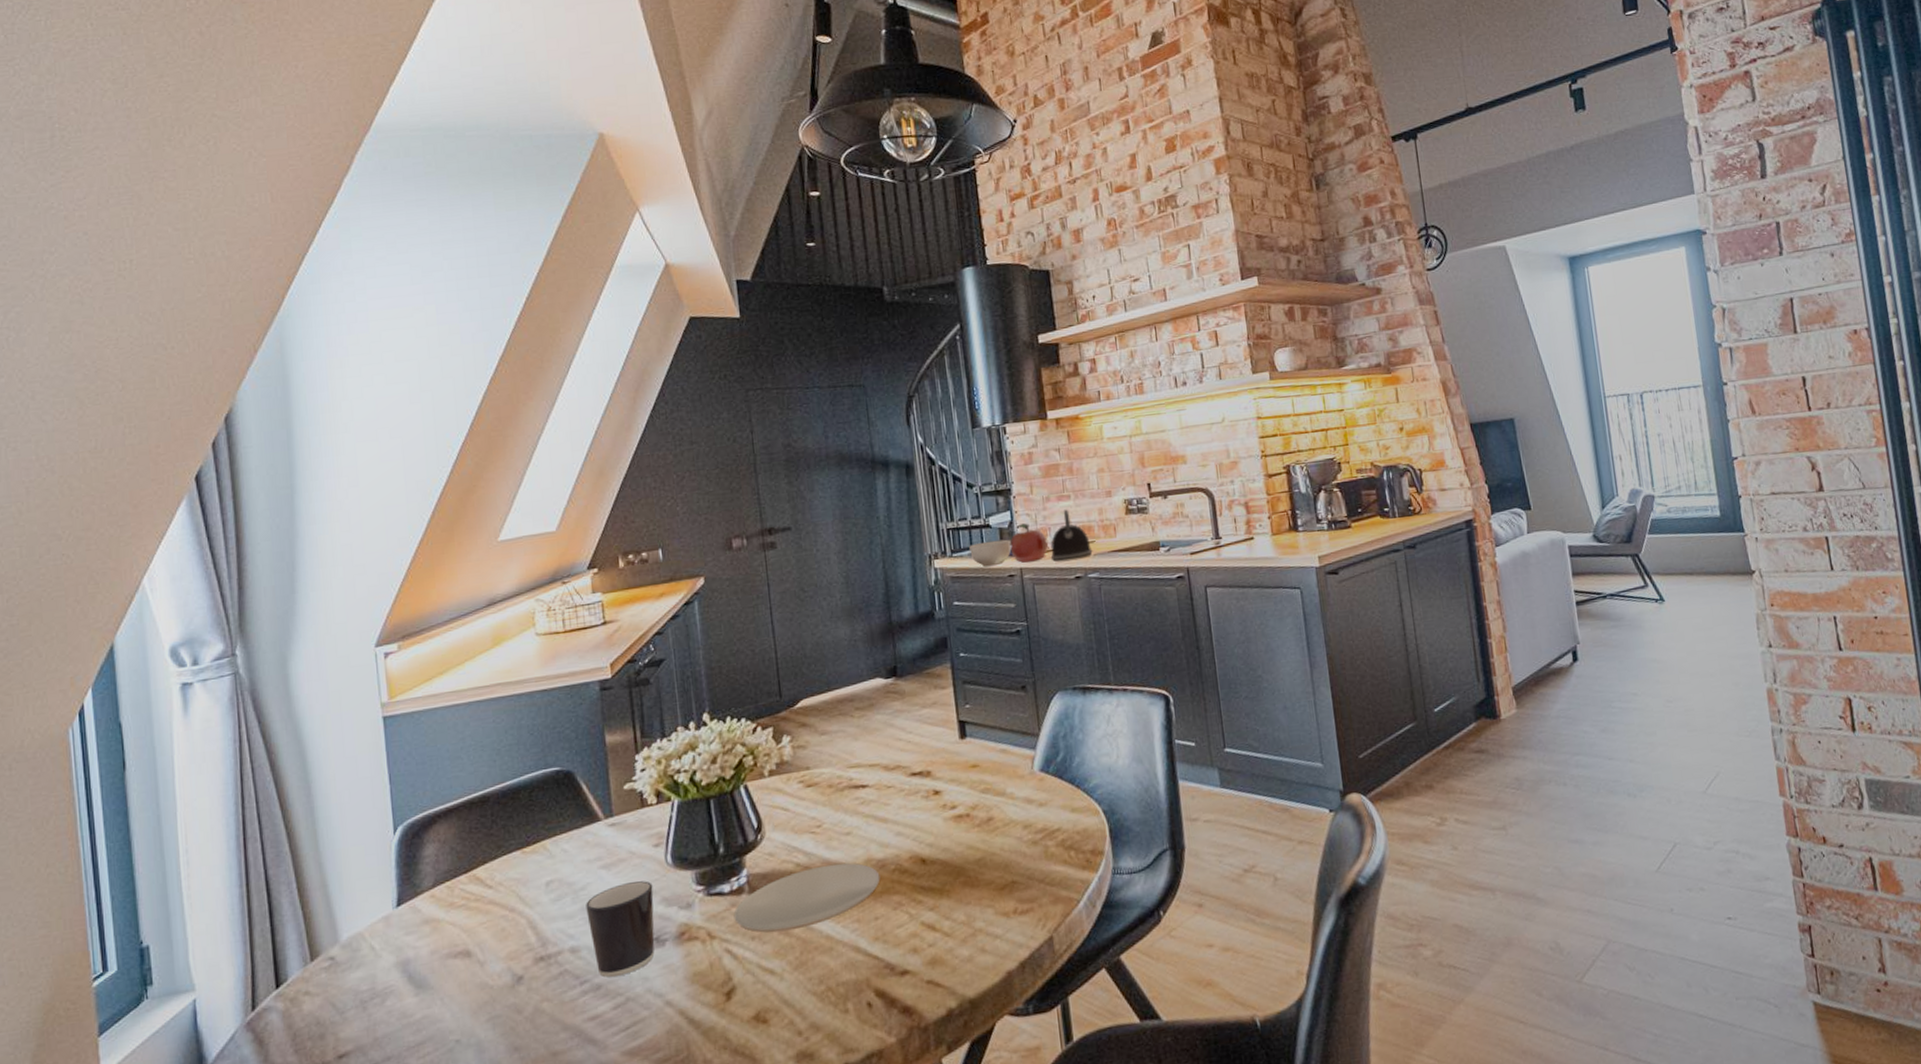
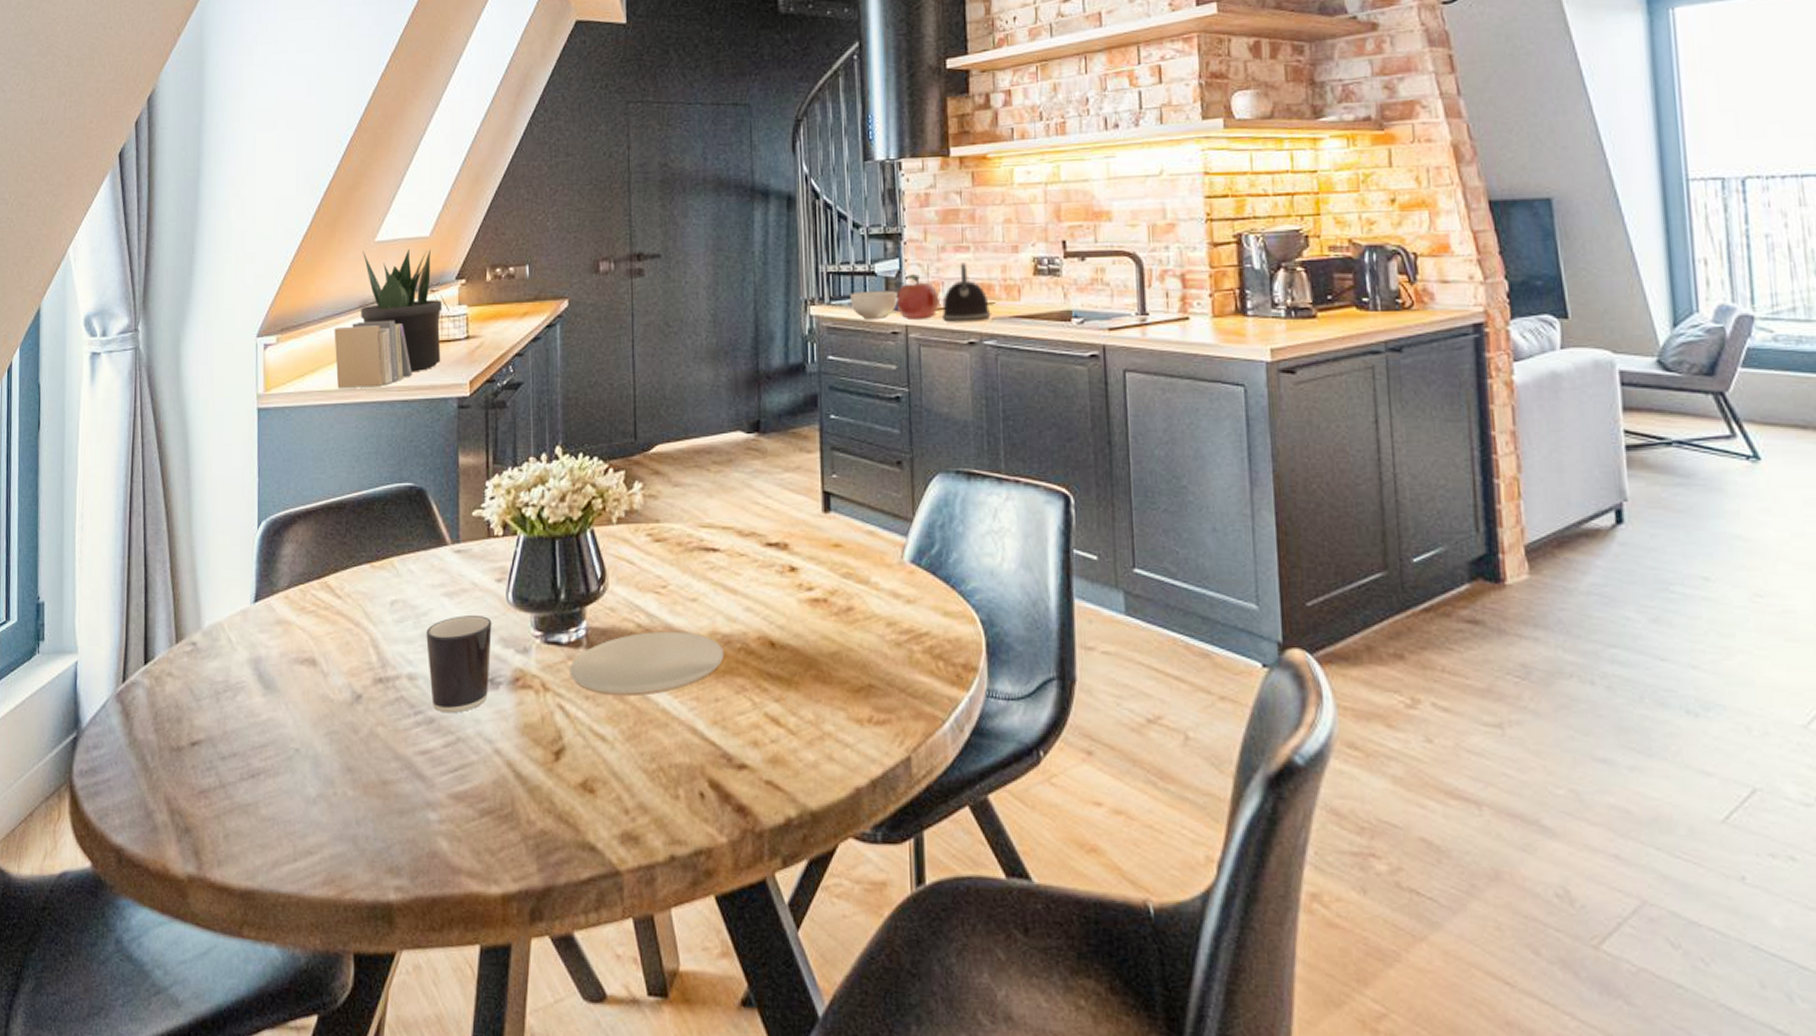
books: none [461,614,551,686] -> present [334,320,413,388]
planter: none [485,543,579,663] -> present [360,249,442,373]

